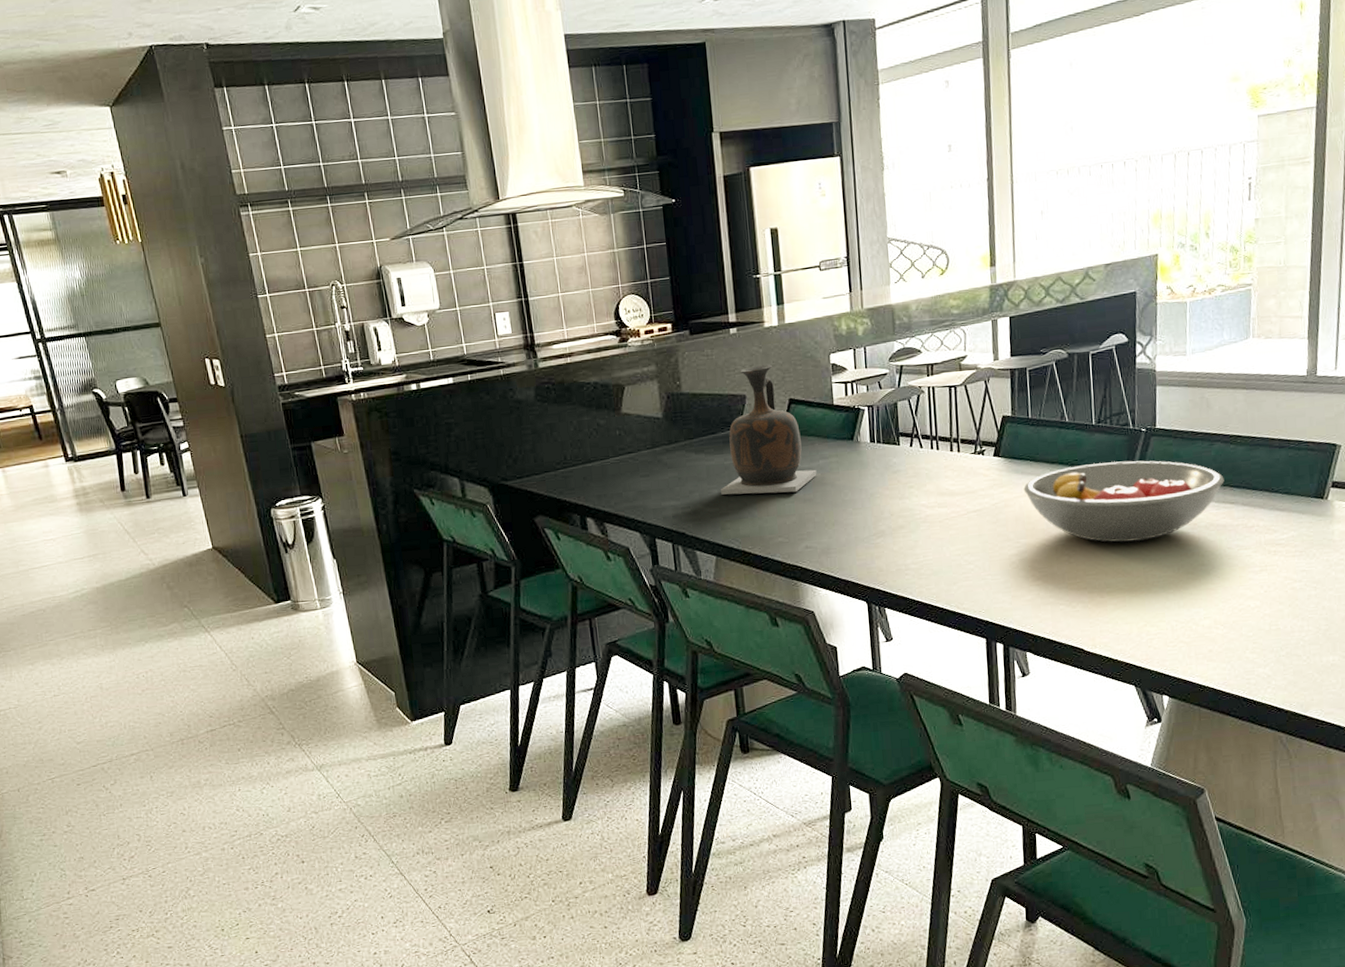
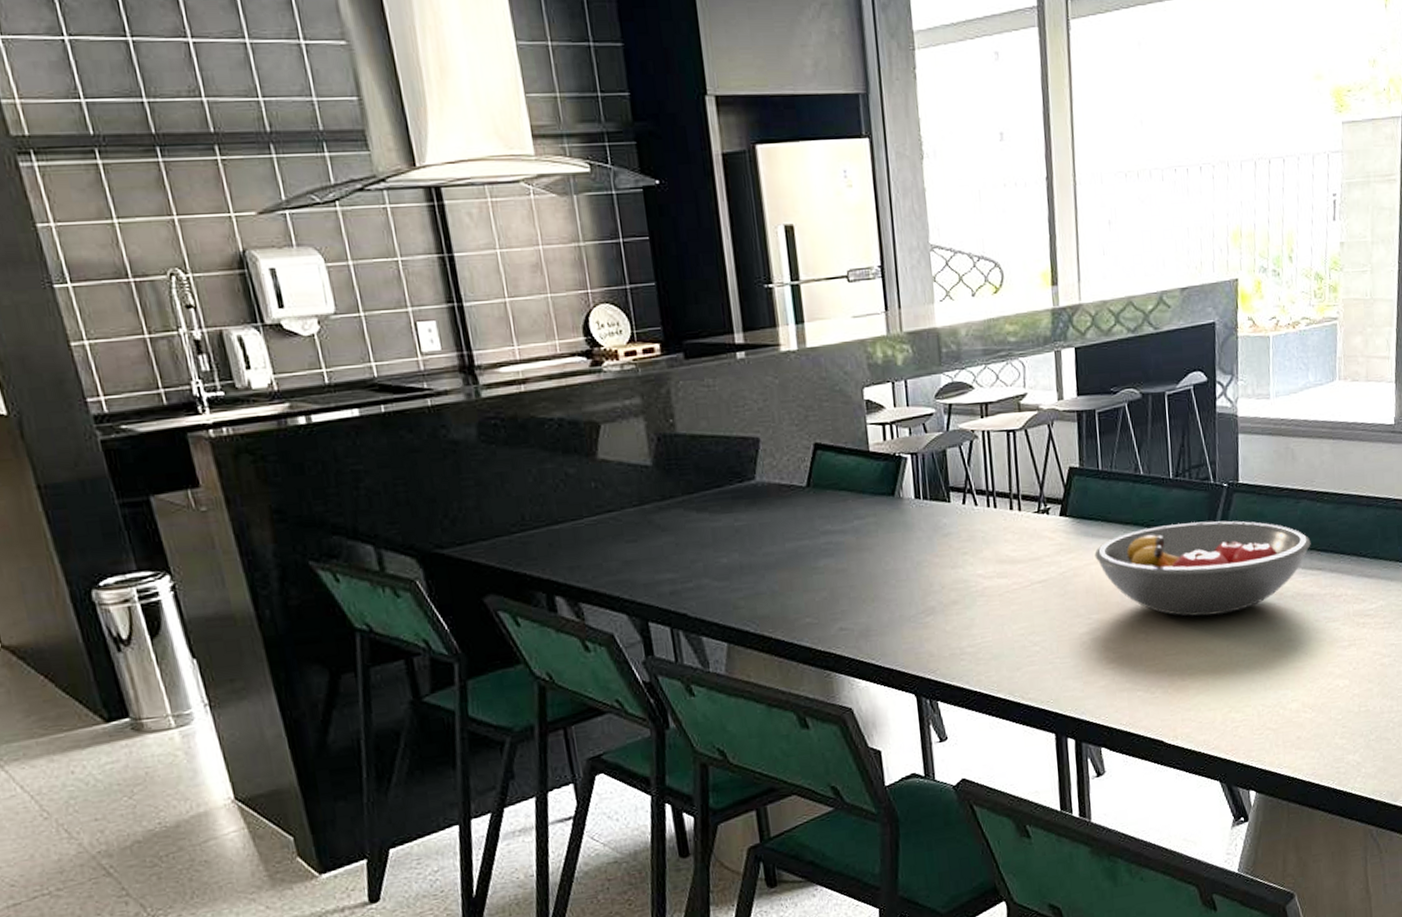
vase: present [721,364,817,495] -> none [731,399,851,565]

